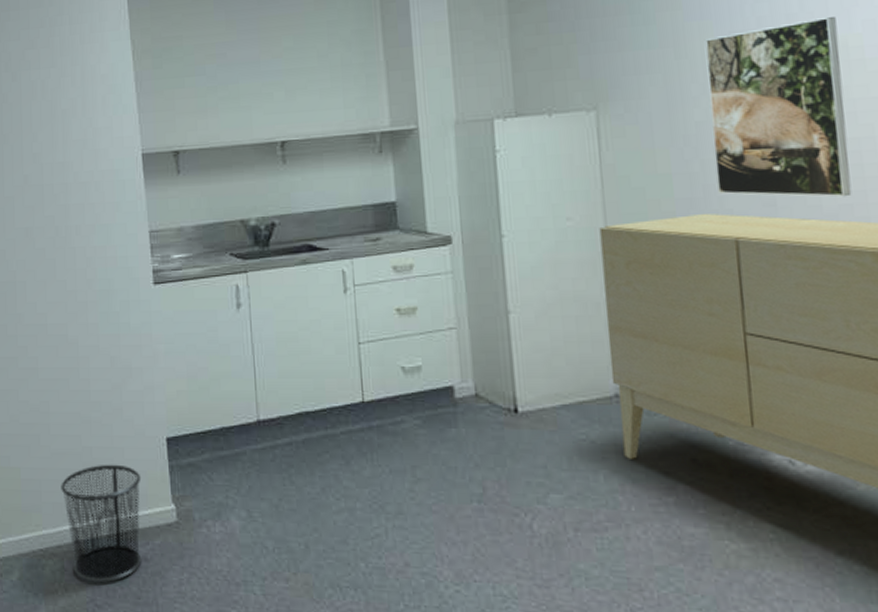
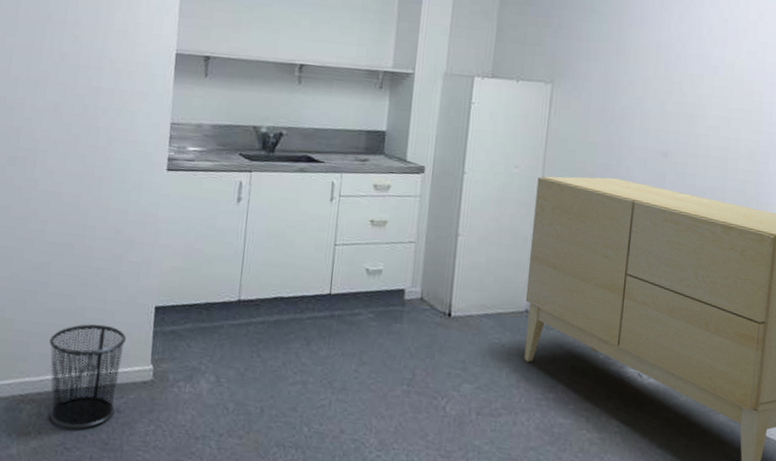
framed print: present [704,16,852,197] -> none [626,42,730,181]

